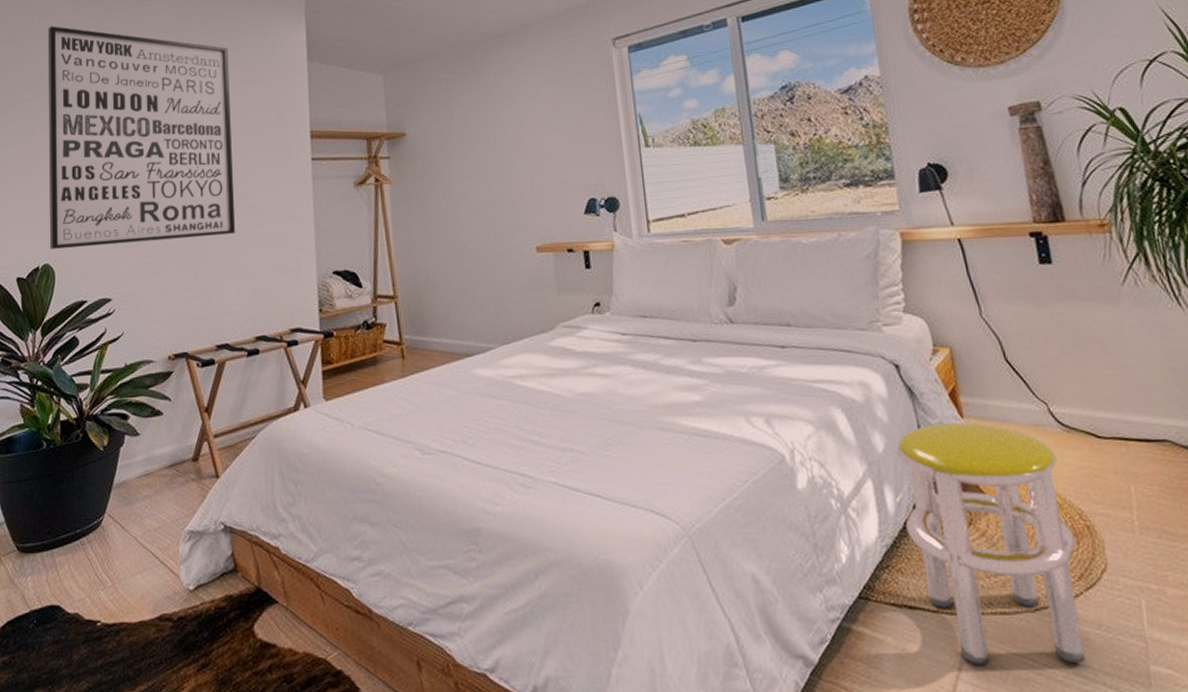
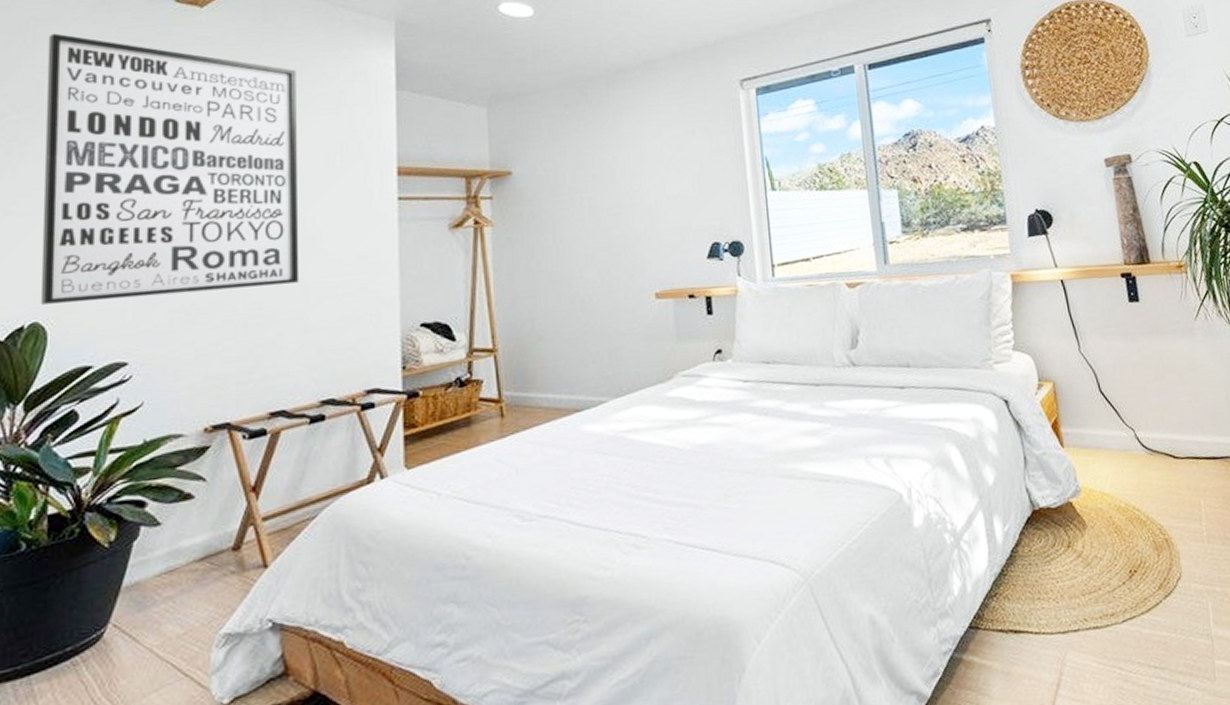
stool: present [896,422,1085,665] -> none [1005,451,1163,680]

